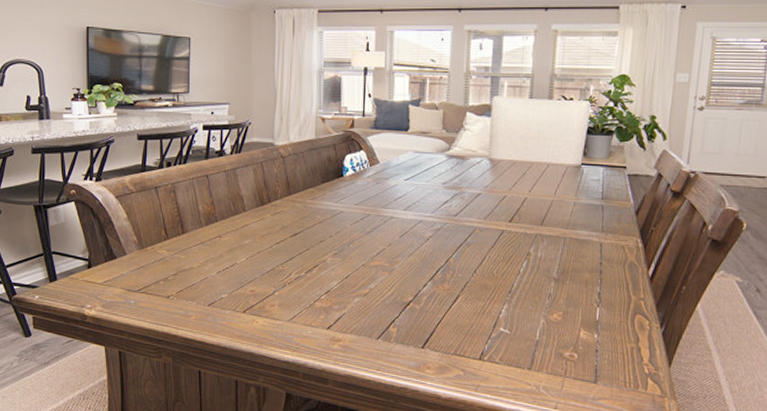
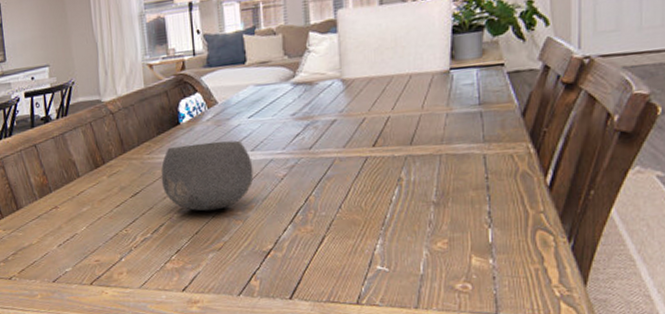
bowl: none [320,196,404,260] -> present [161,140,254,212]

